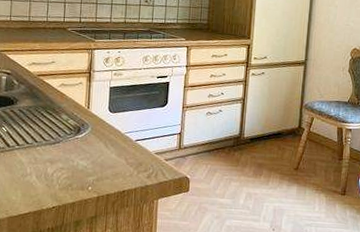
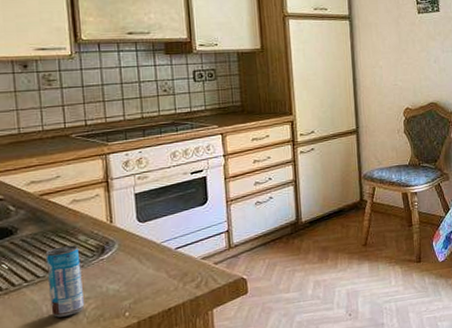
beverage can: none [33,121,61,180] -> present [45,245,84,318]

